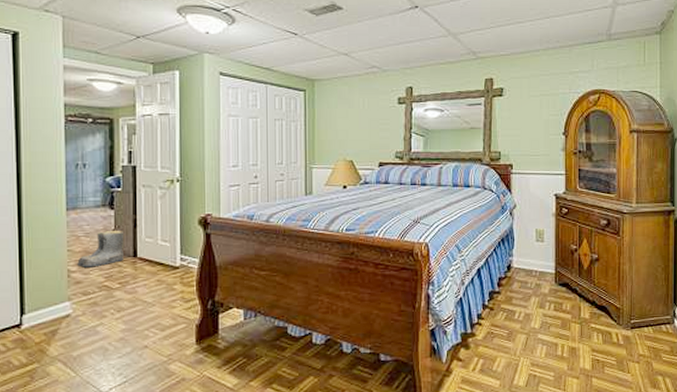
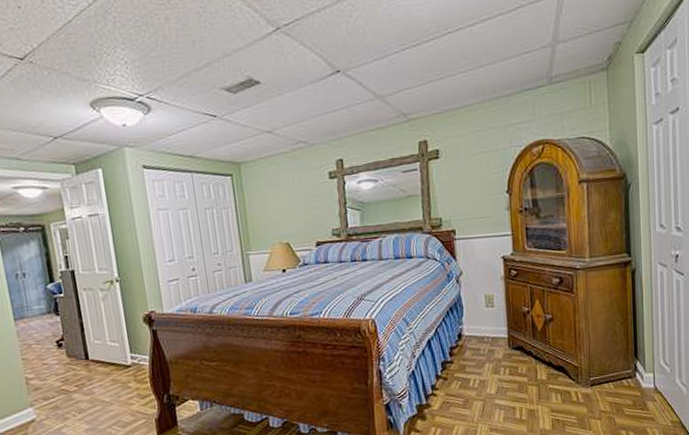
boots: present [77,231,125,268] -> none [33,335,77,374]

